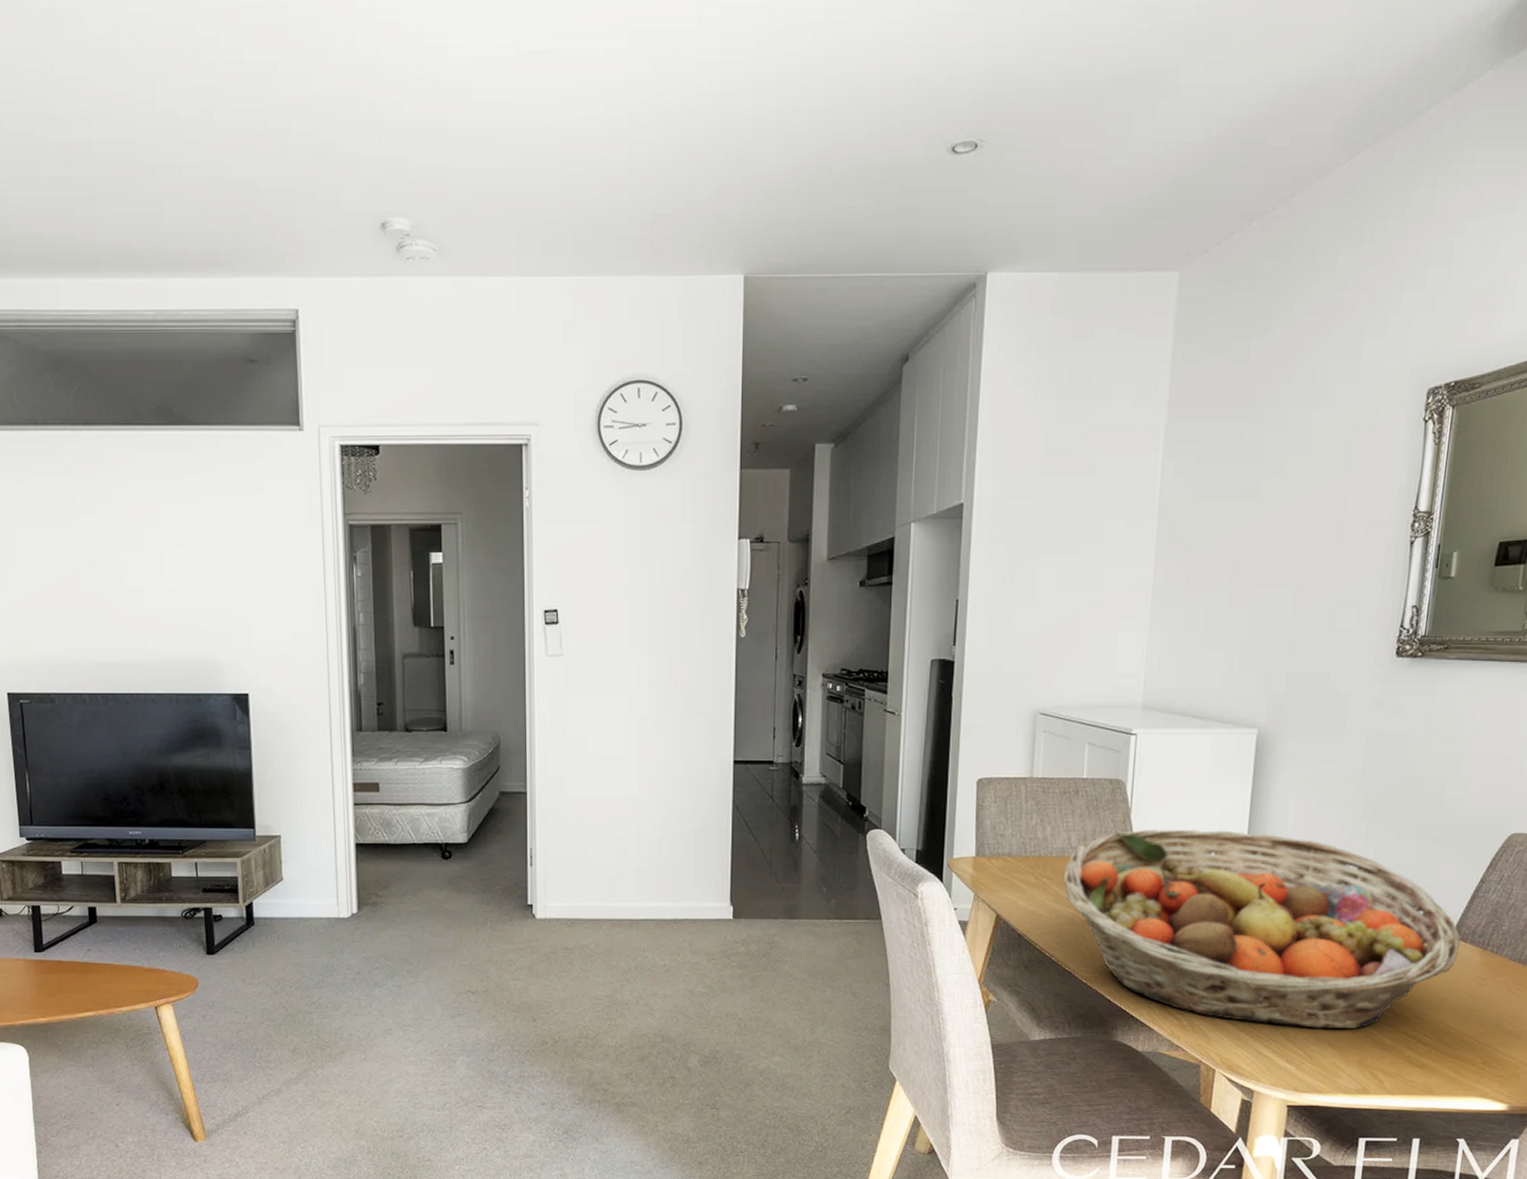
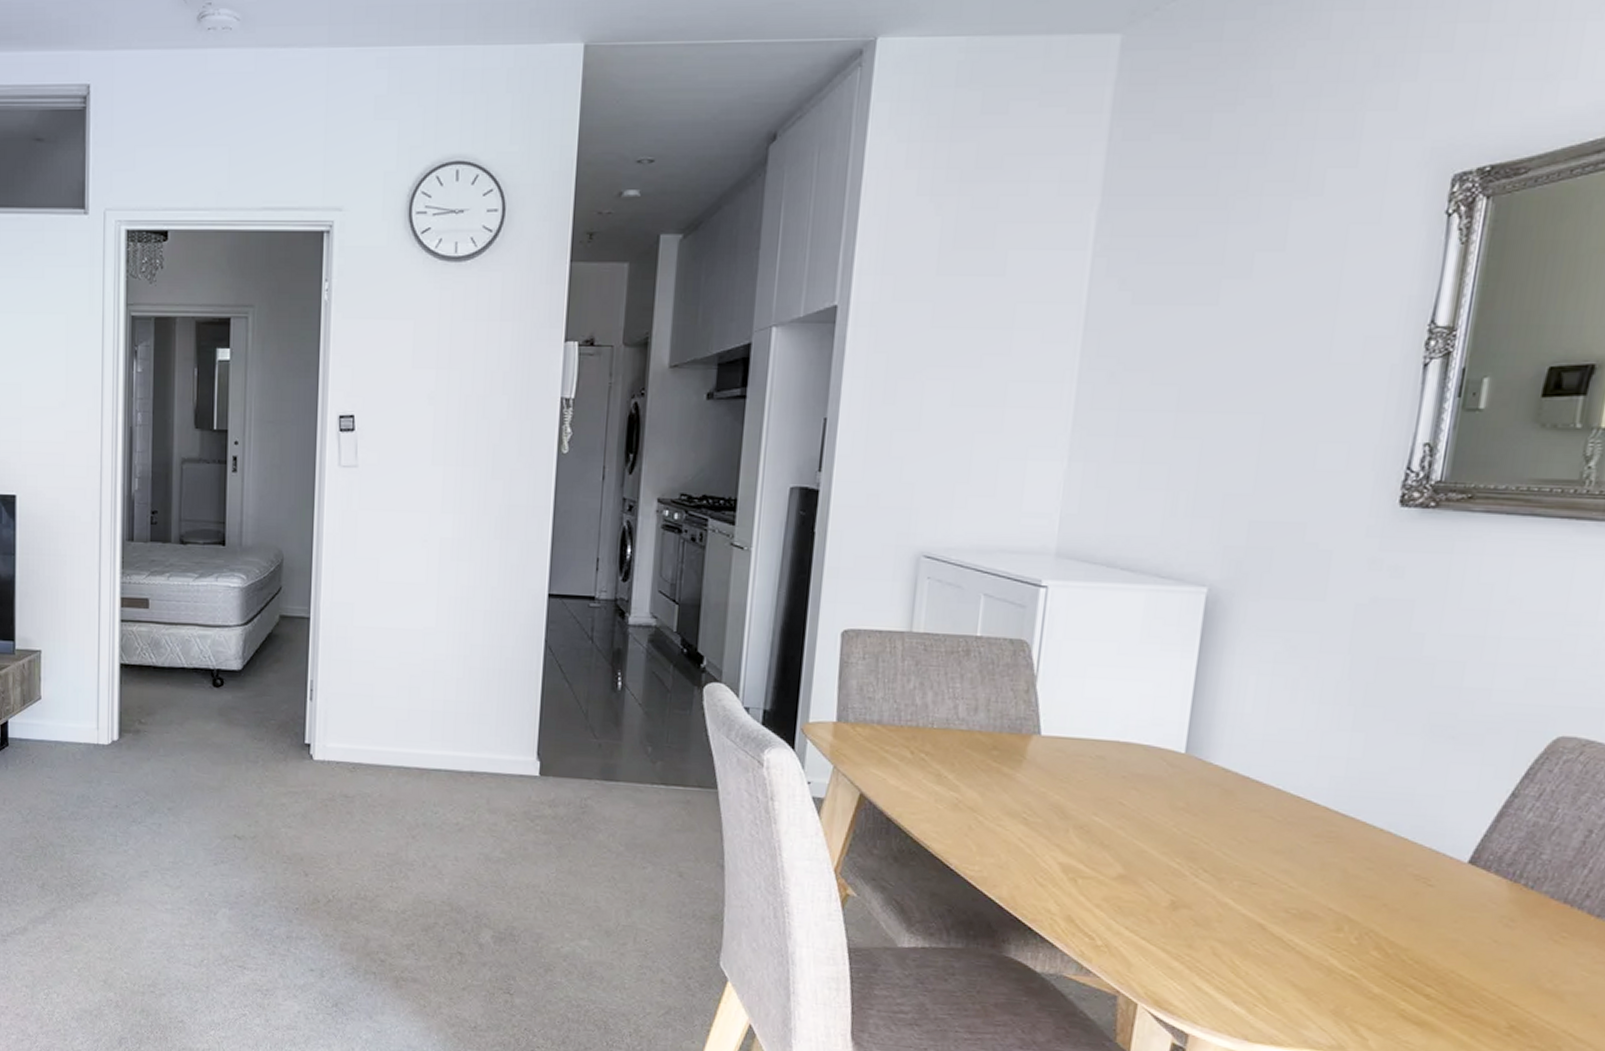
fruit basket: present [1063,829,1461,1030] -> none [946,702,1481,970]

